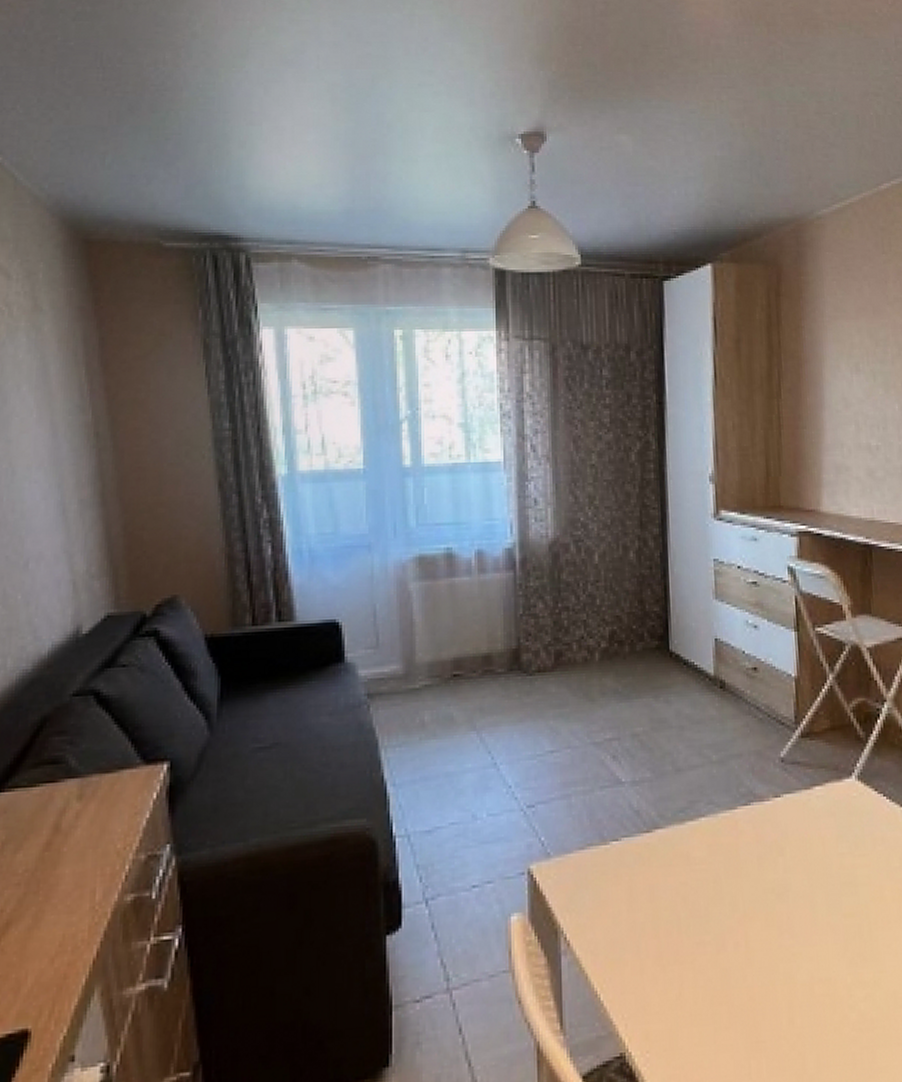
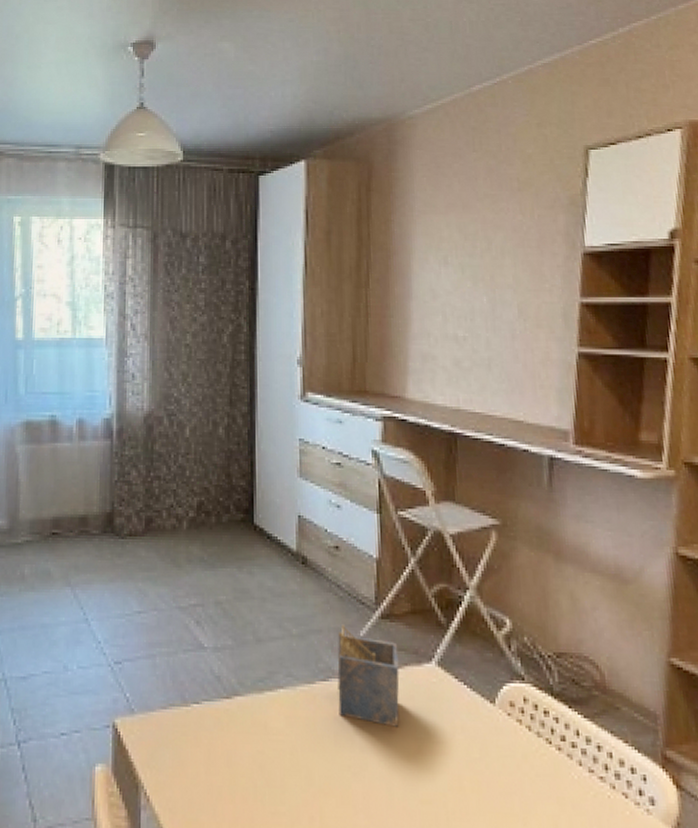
napkin holder: none [758,746,821,845] -> present [337,624,400,727]

